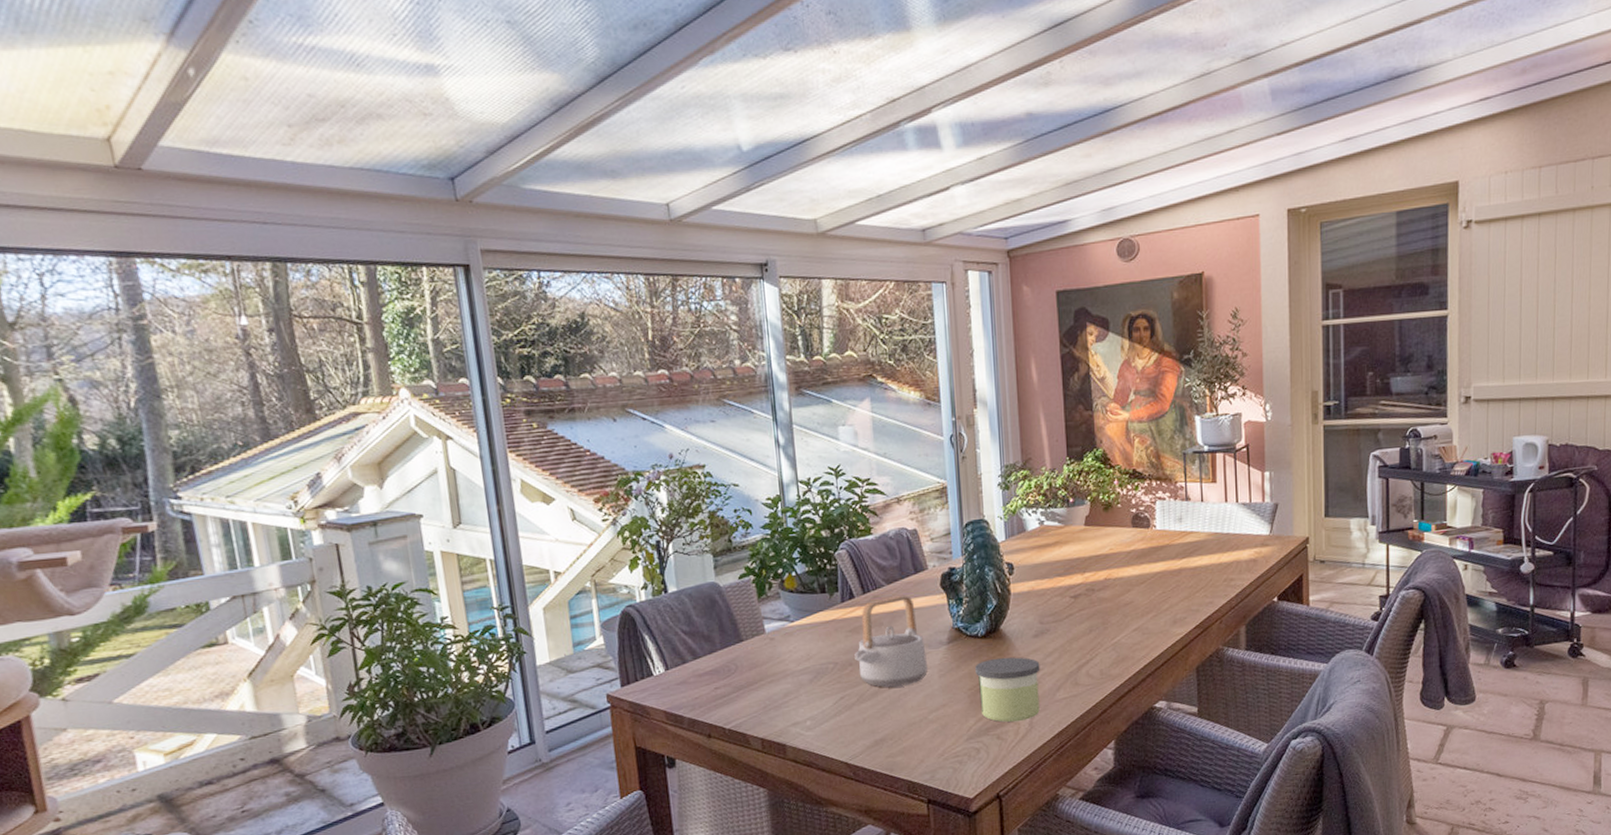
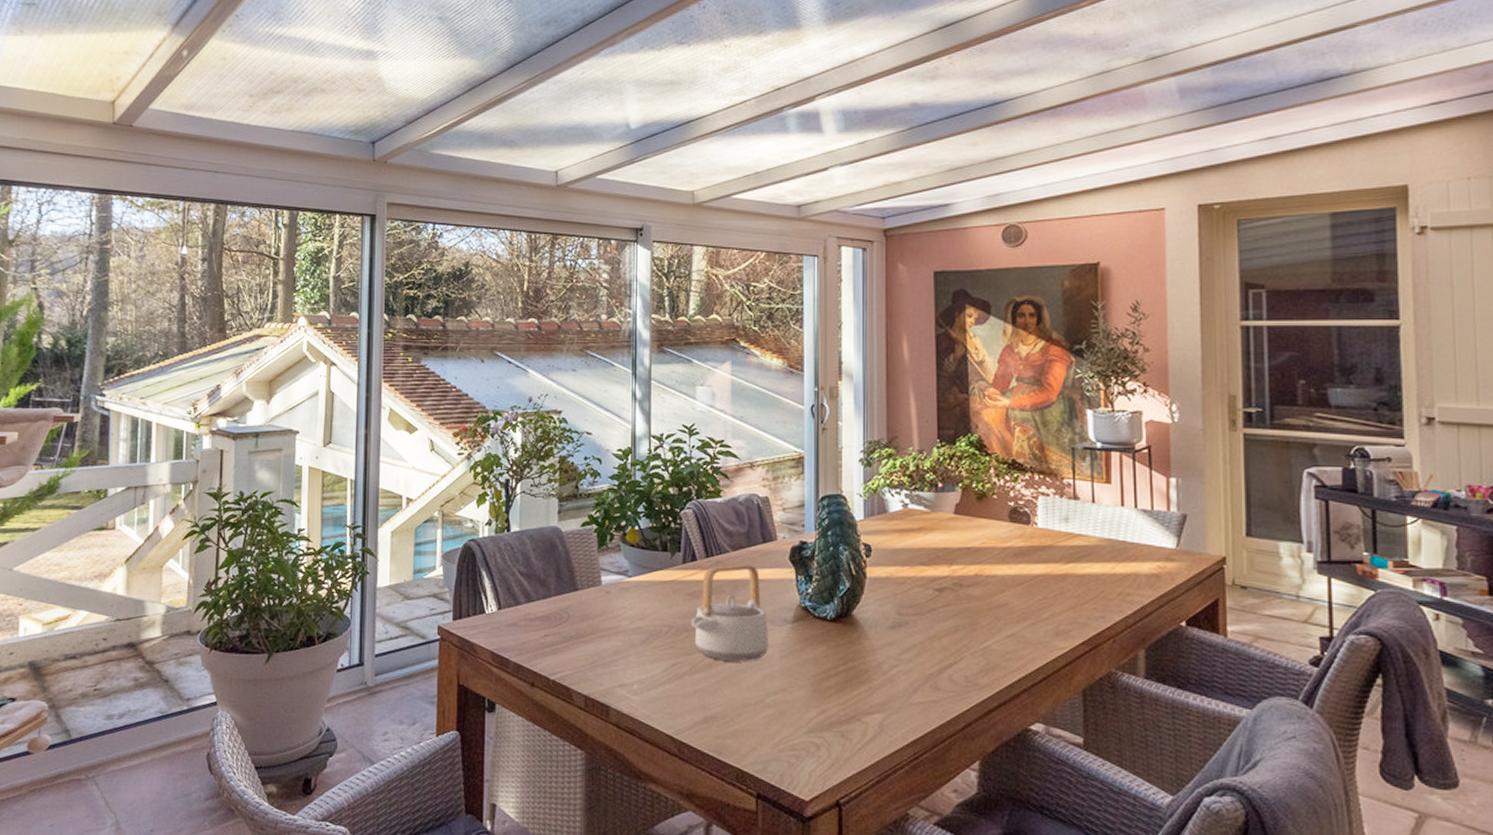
candle: present [975,657,1040,723] -> none [821,646,895,722]

